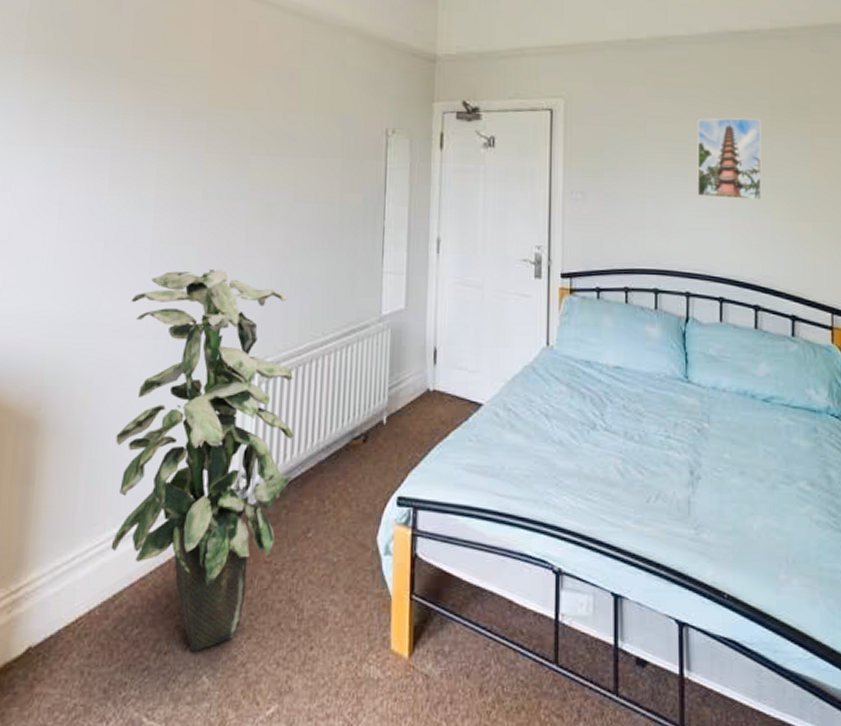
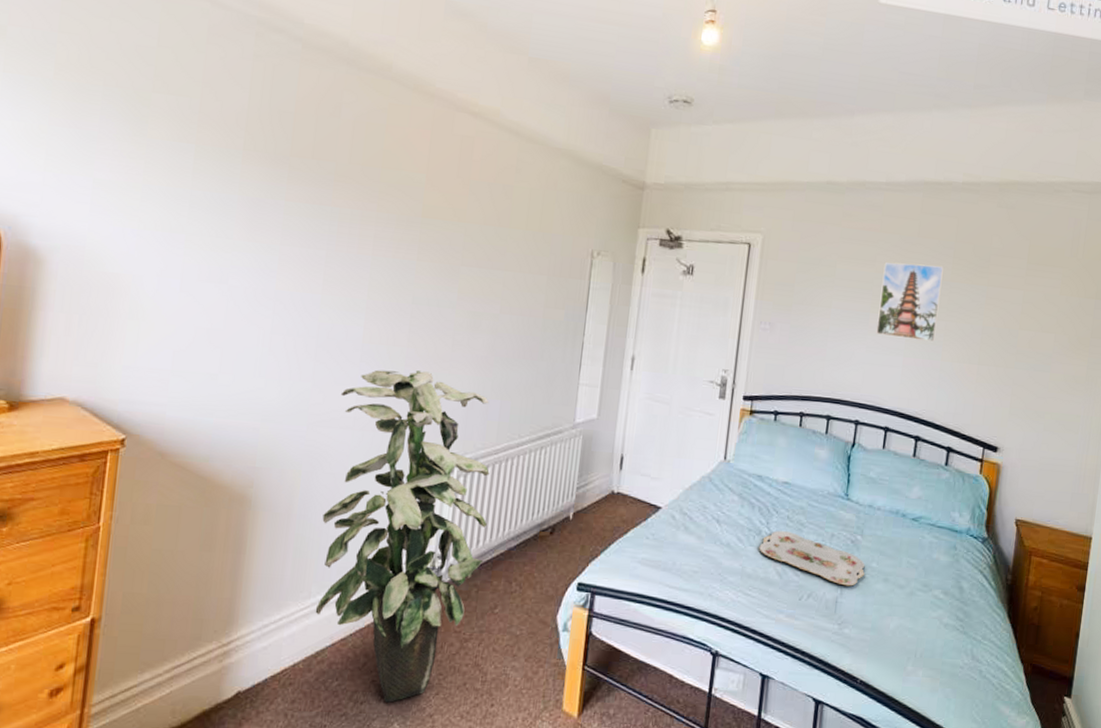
serving tray: none [595,423,717,483] -> present [759,531,865,586]

